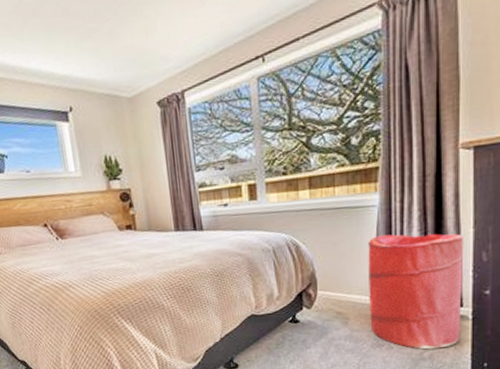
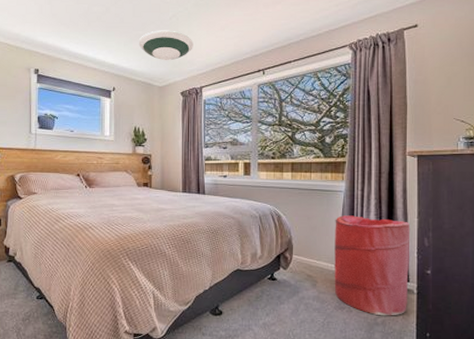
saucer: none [92,16,166,61] -> present [138,30,193,61]

